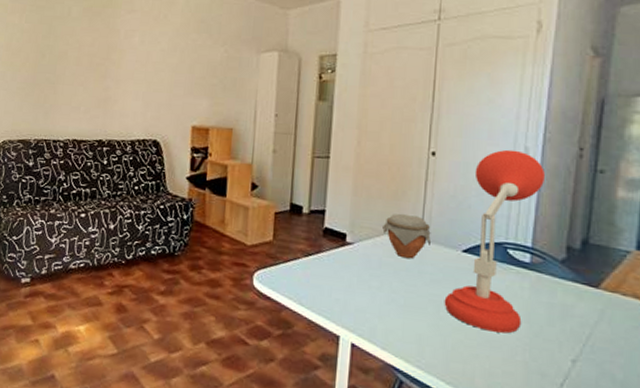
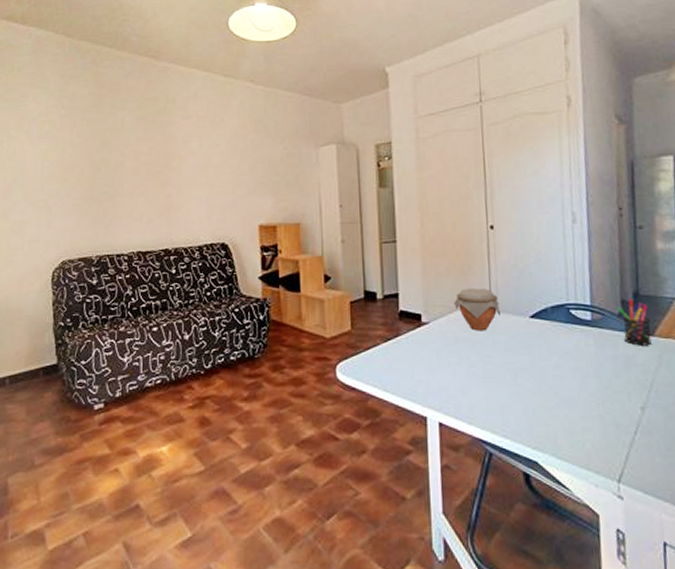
desk lamp: present [444,149,545,334] -> none [520,216,593,391]
pen holder: none [561,245,597,298] -> present [617,298,652,346]

